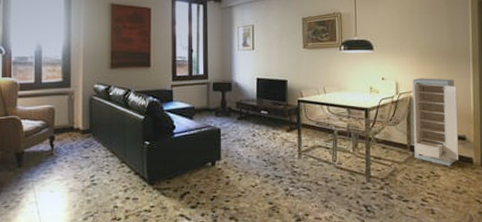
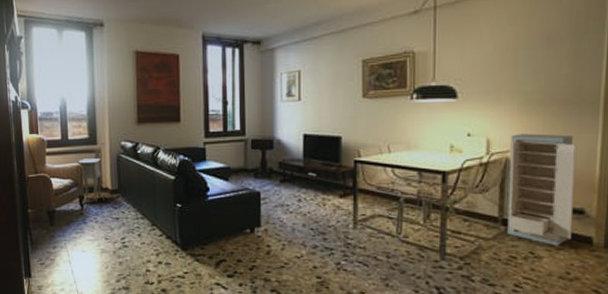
side table: none [50,100,76,142] -> present [77,158,105,202]

